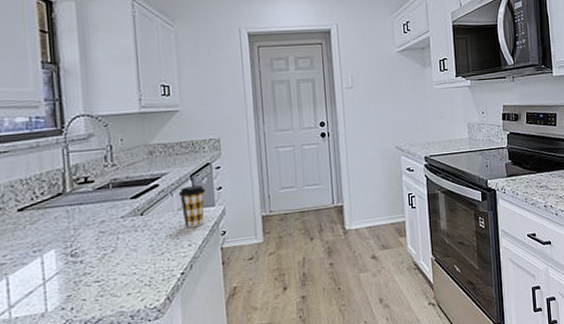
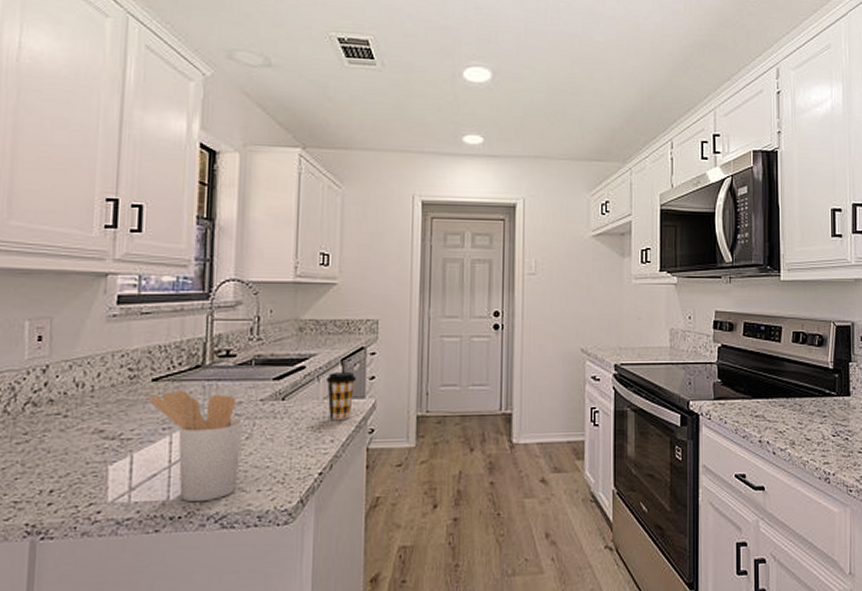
utensil holder: none [17,216,108,312] -> present [149,389,243,503]

